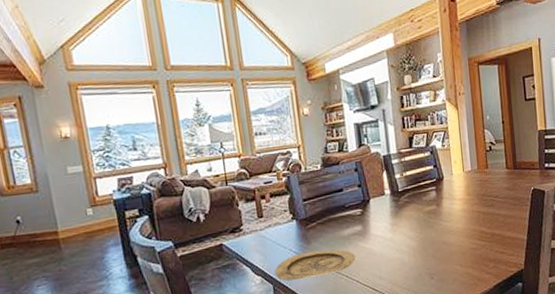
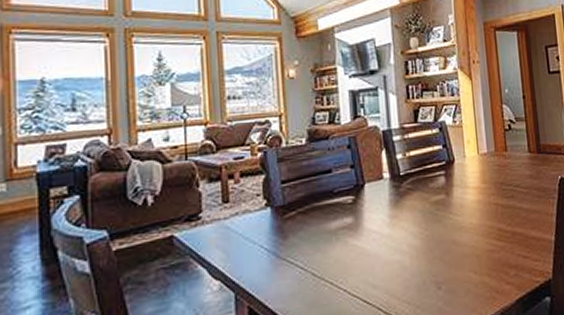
plate: present [275,249,355,281] -> none [239,247,343,288]

